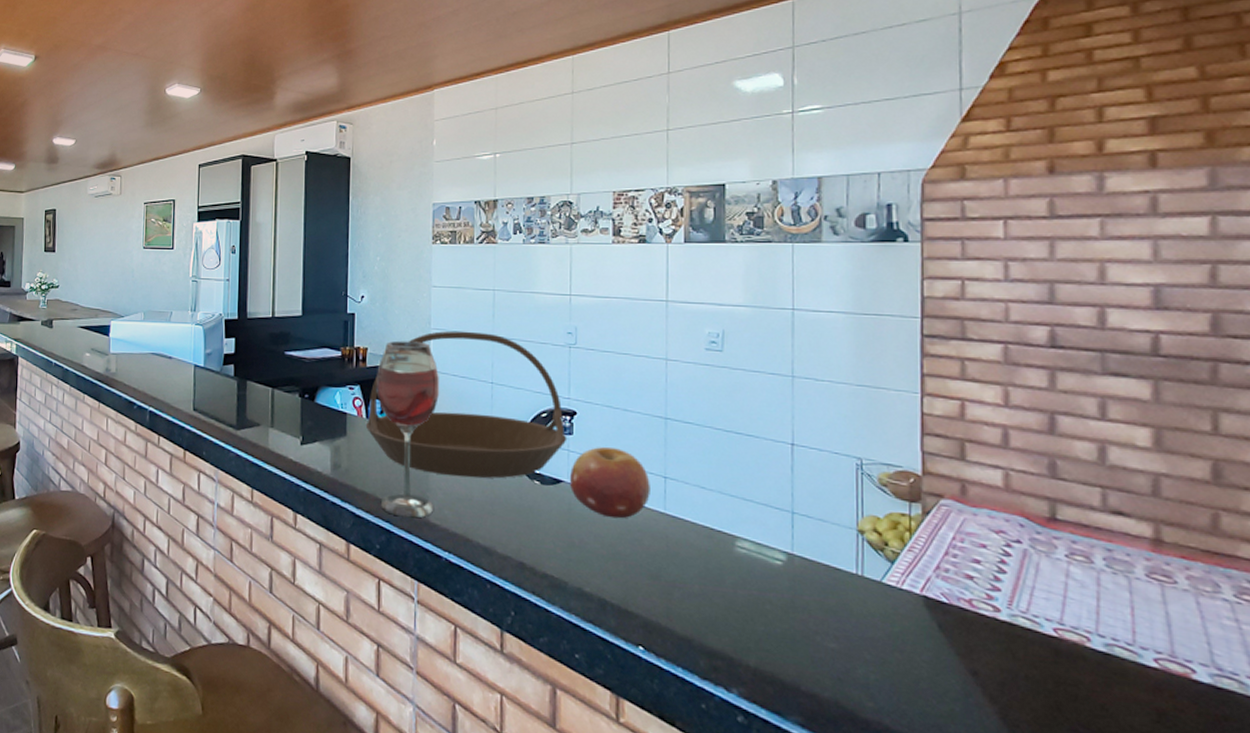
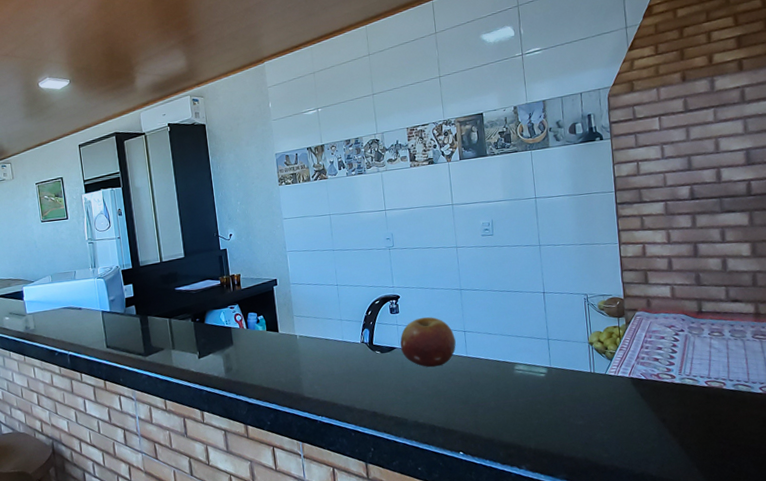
basket: present [365,331,567,479] -> none [247,248,396,361]
wineglass: present [377,340,440,518] -> none [250,262,307,398]

